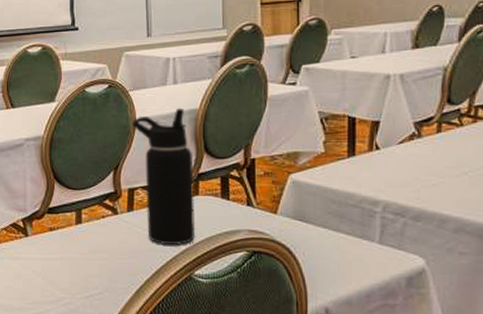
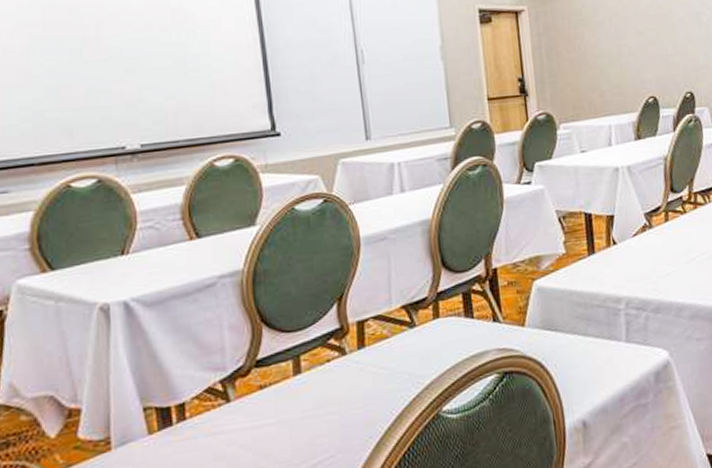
water bottle: present [131,108,196,245] -> none [355,219,440,382]

